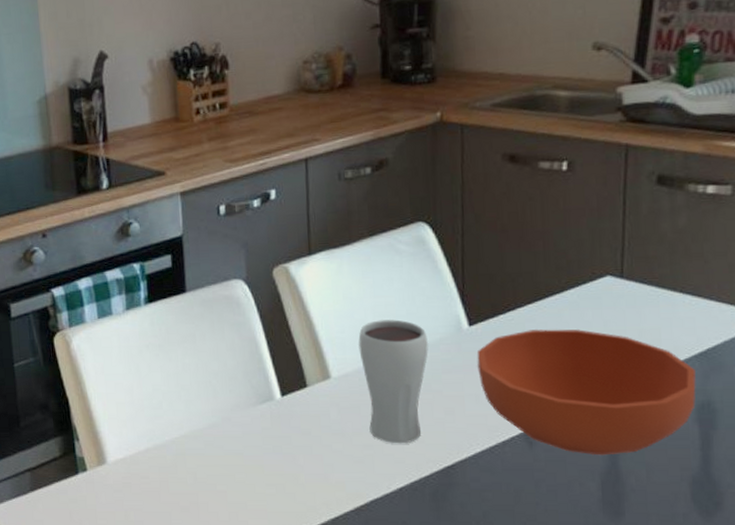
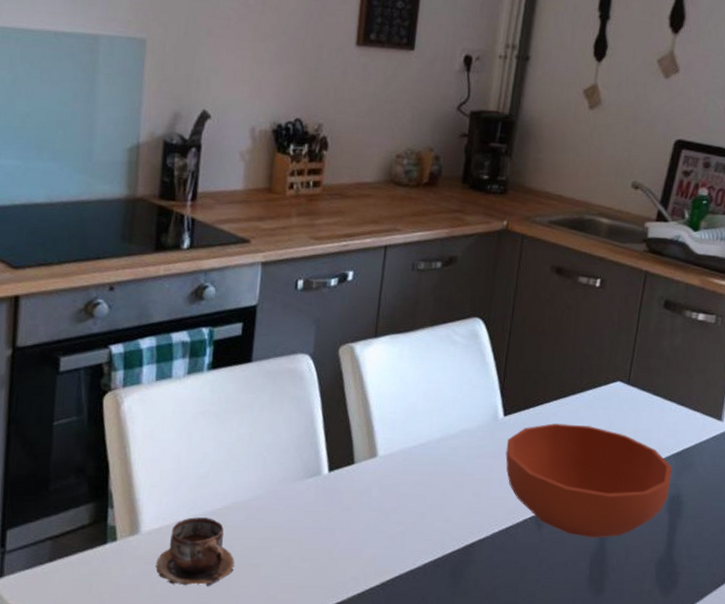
cup: none [126,447,201,512] -> present [156,517,235,586]
drinking glass: present [358,319,428,444] -> none [405,404,468,522]

